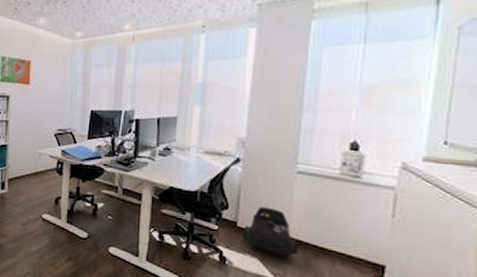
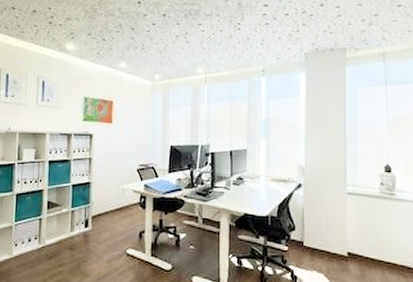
backpack: present [243,206,299,258] -> none [309,226,356,270]

